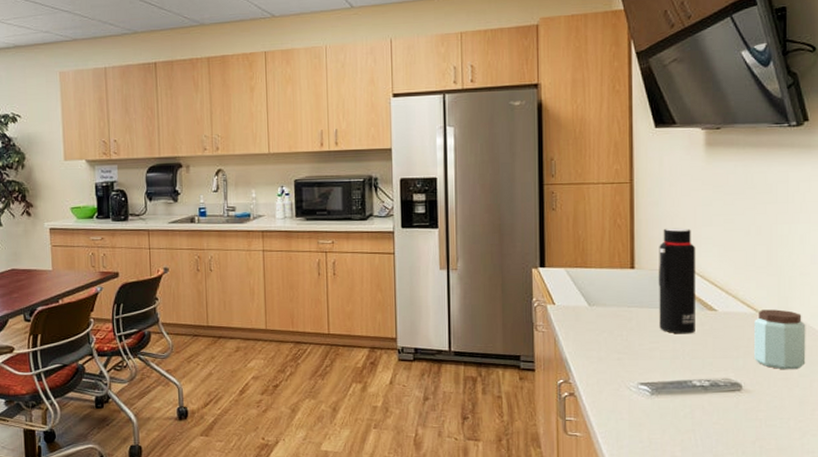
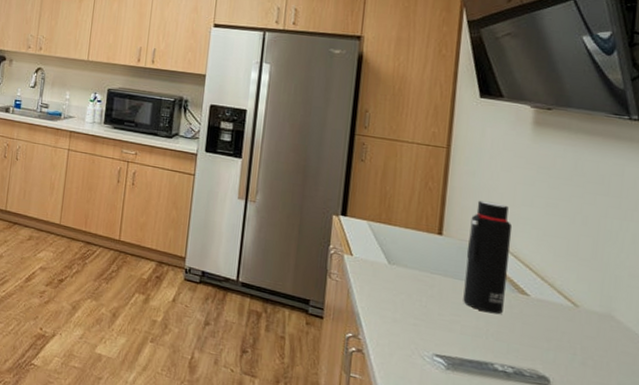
peanut butter: present [754,309,806,370] -> none [567,304,631,377]

